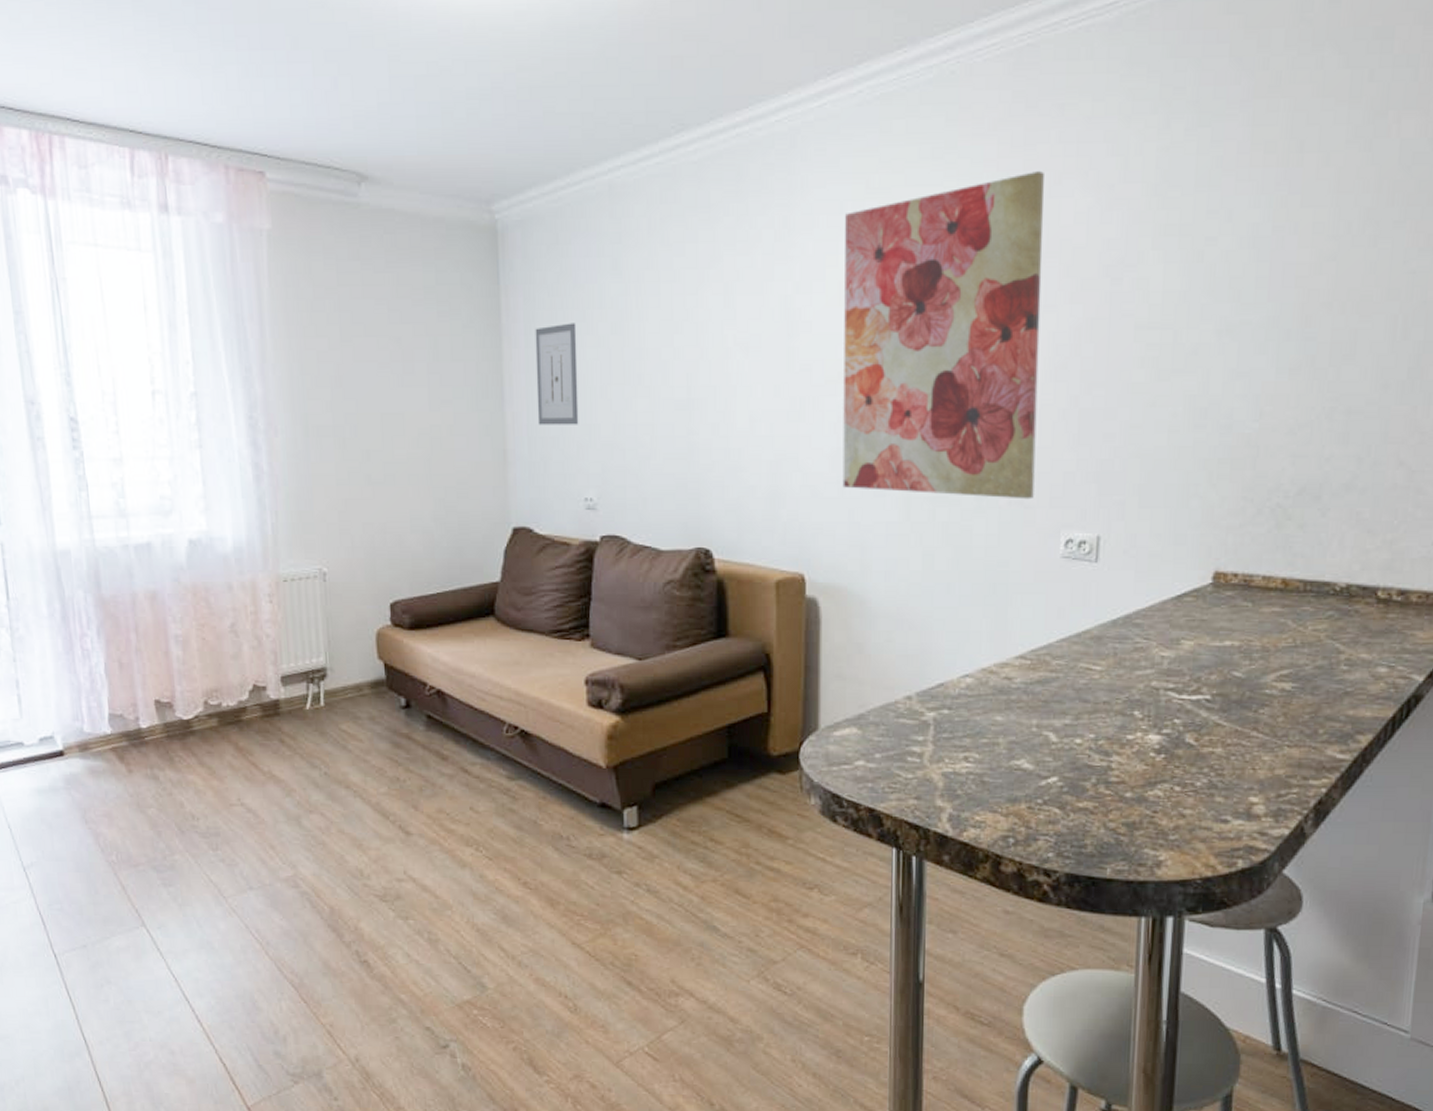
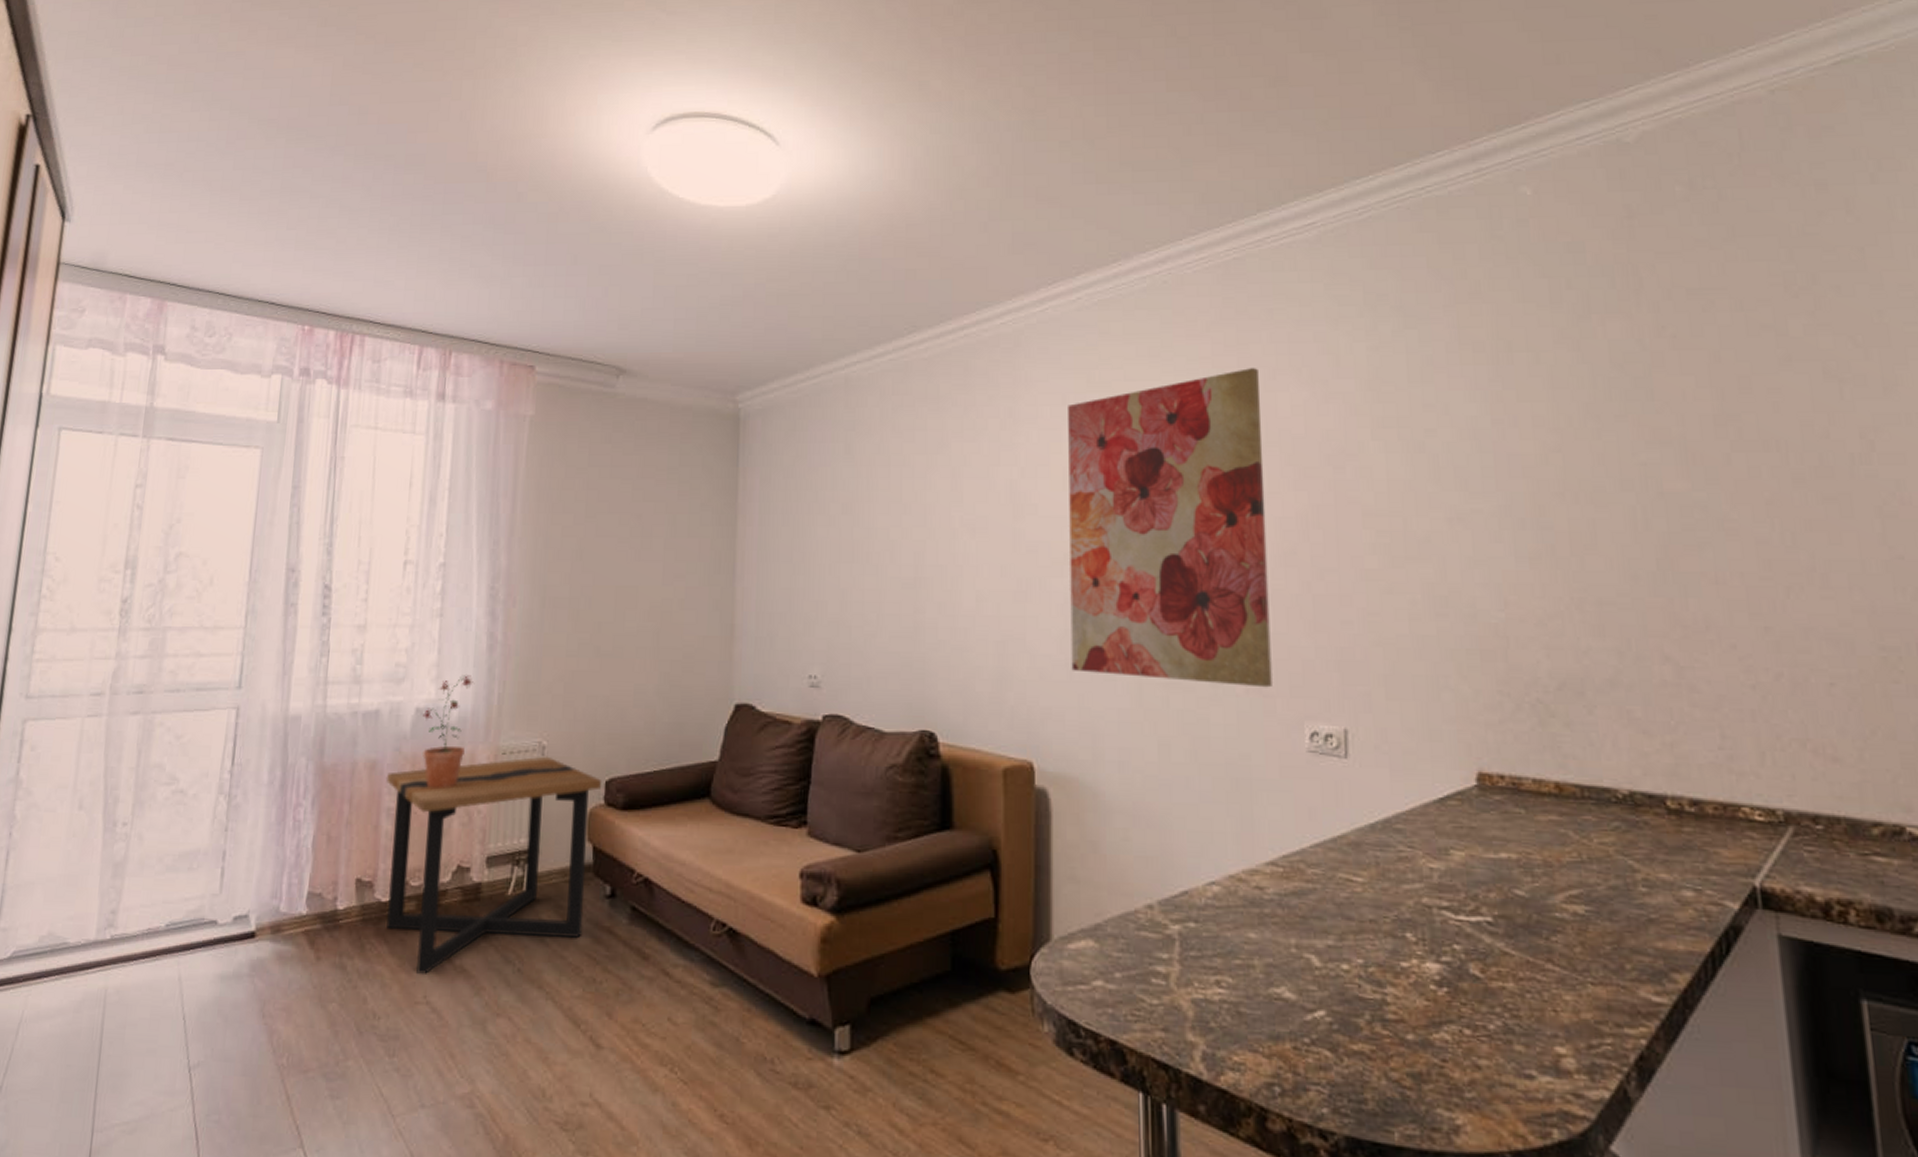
side table: none [168,582,387,780] -> present [386,756,602,974]
potted plant: none [197,506,246,615] -> present [423,675,475,789]
wall art: present [535,323,579,425] -> none [766,503,809,602]

